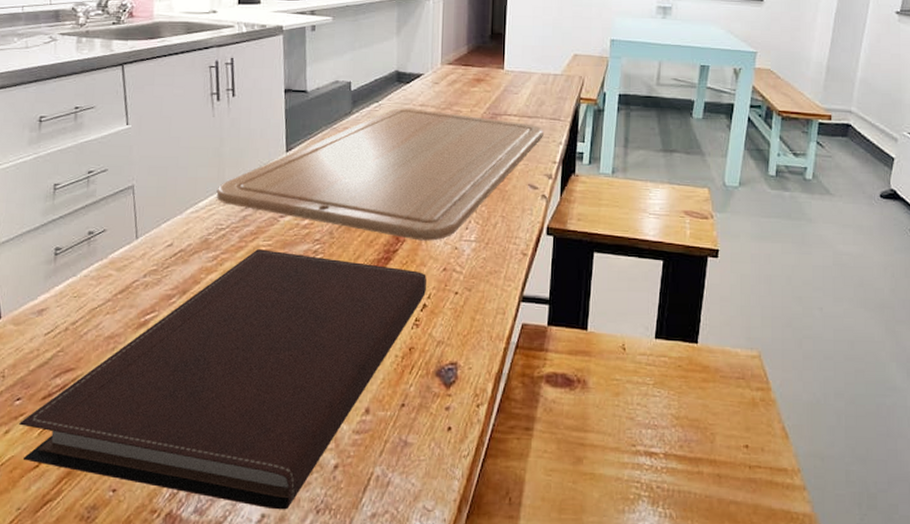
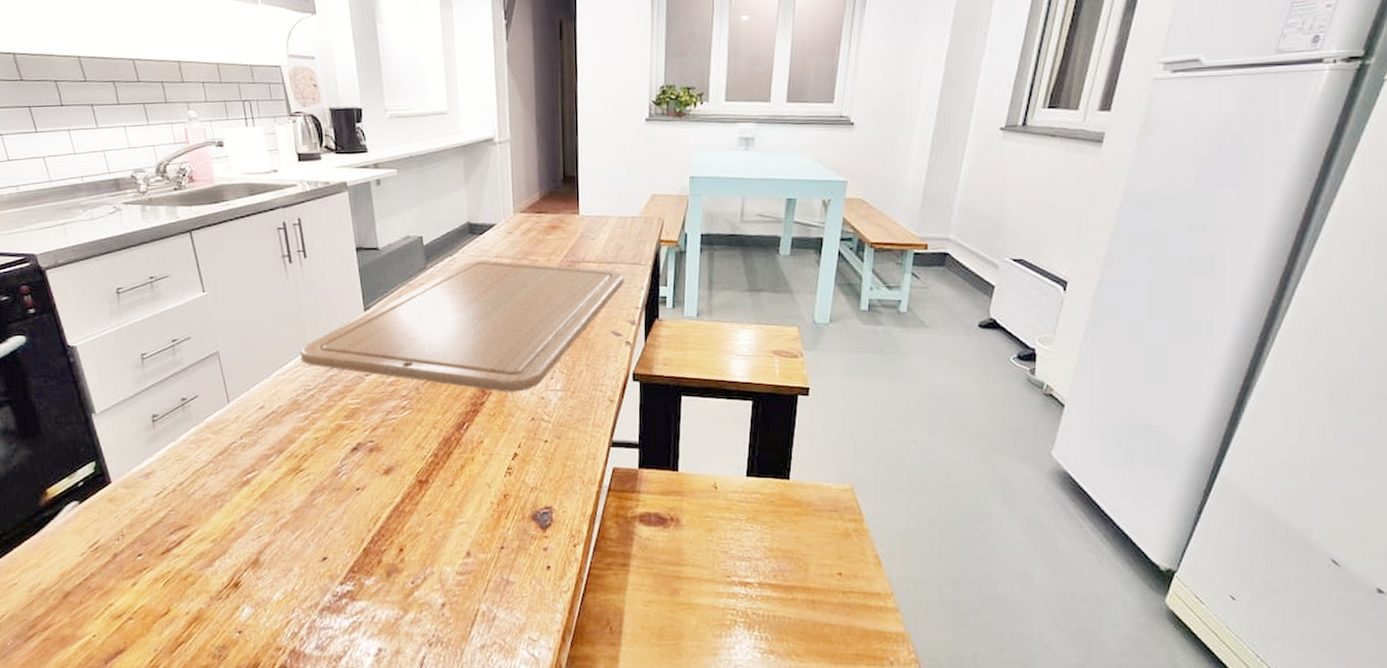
notebook: present [19,249,426,510] -> none [144,408,516,644]

